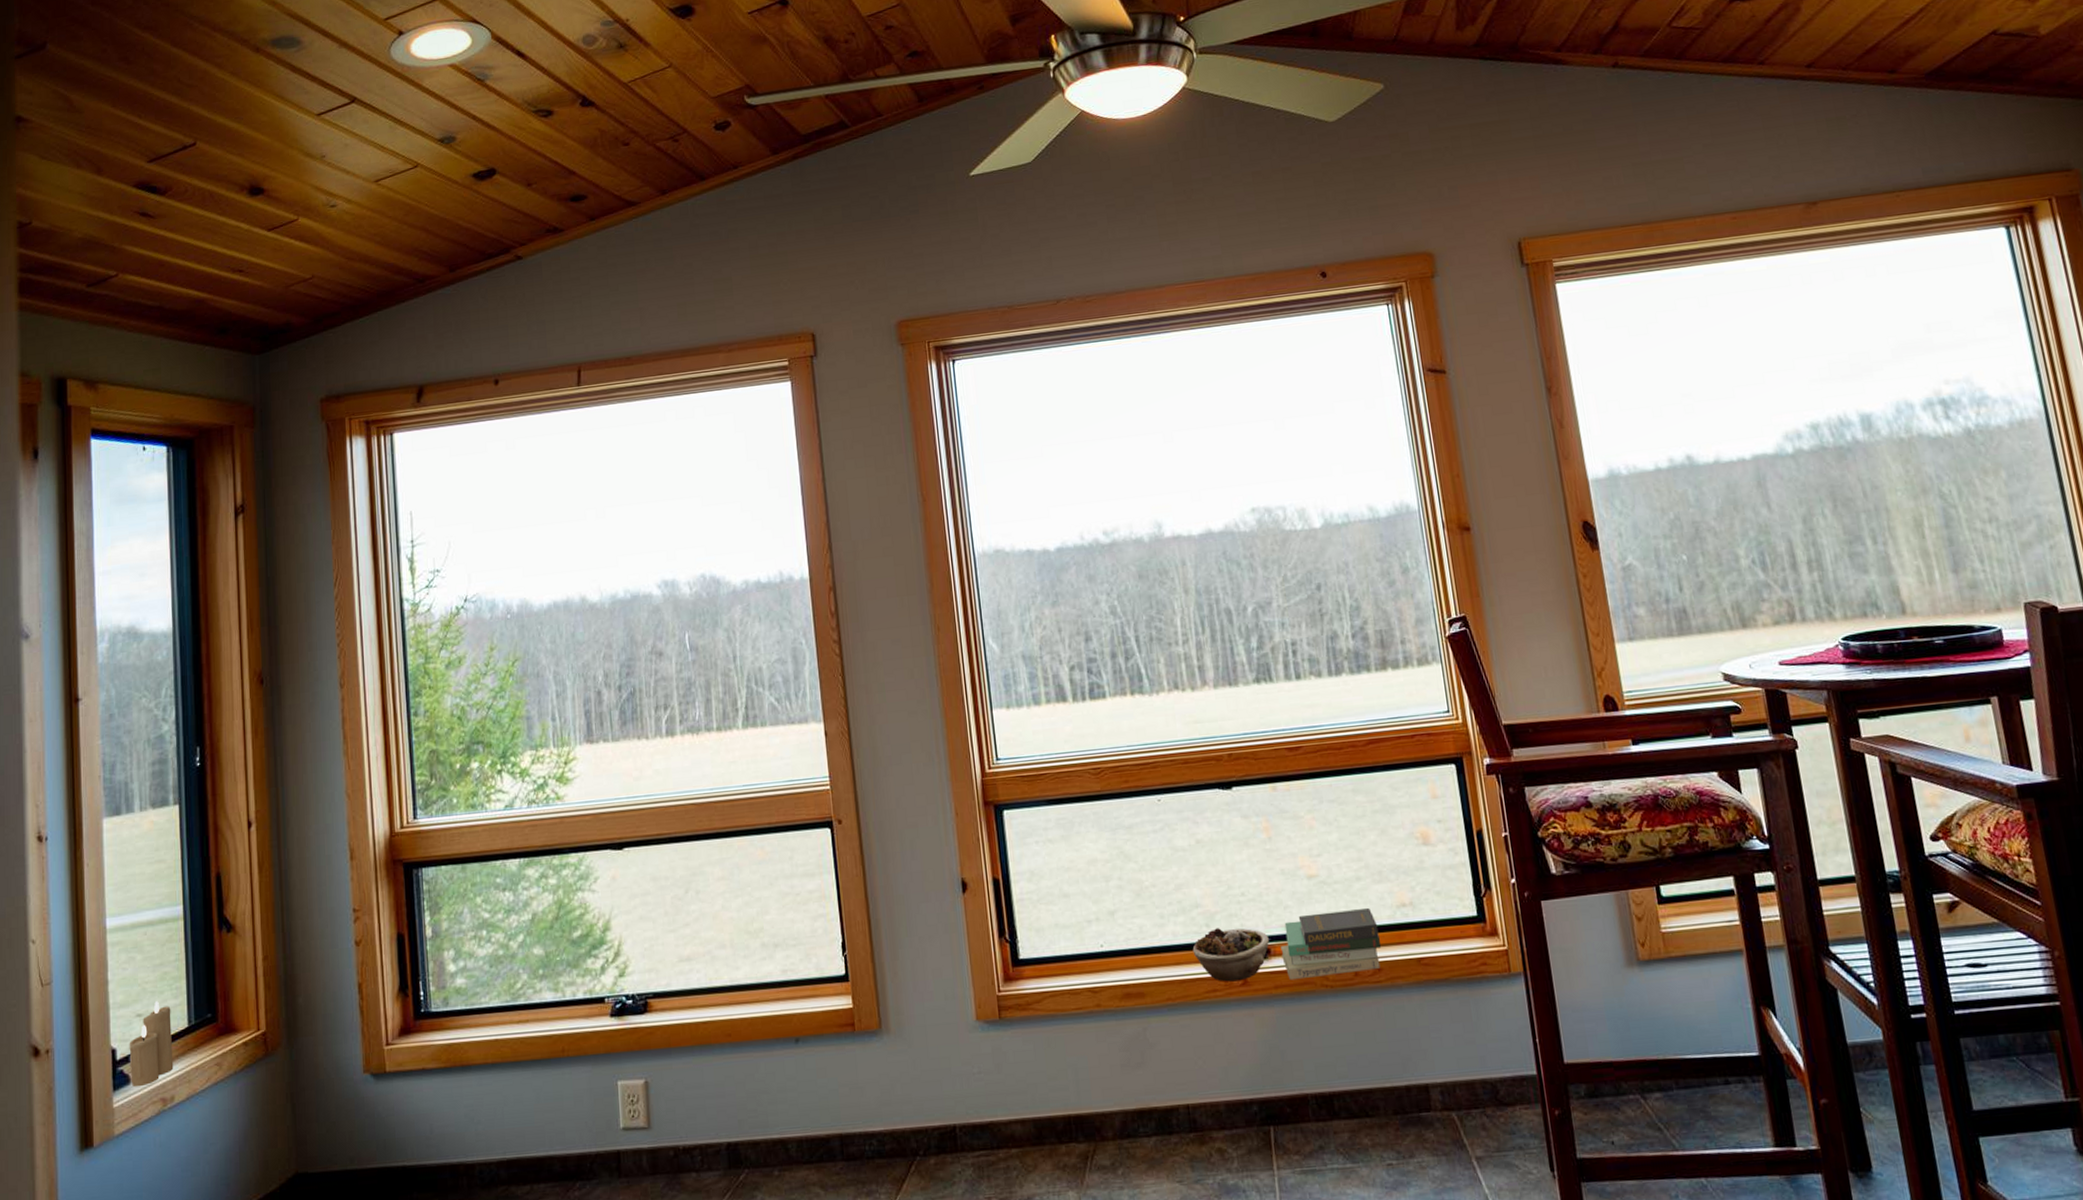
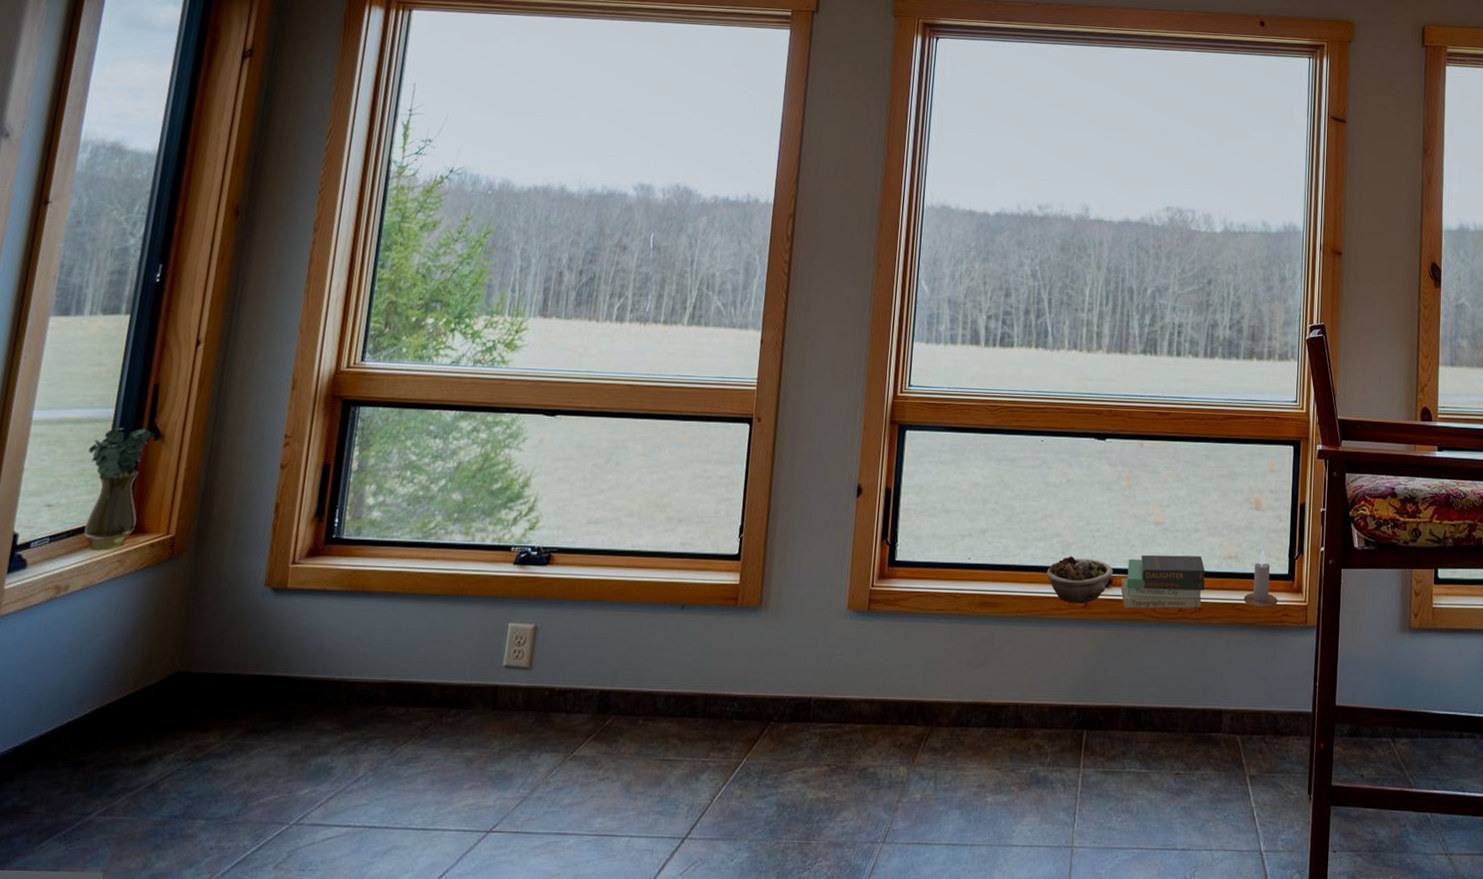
candle: present [129,1001,174,1088] -> none [27,495,83,573]
vase: none [166,918,226,1057] -> present [84,423,152,551]
candle: none [1429,890,1471,960] -> present [1243,549,1278,608]

